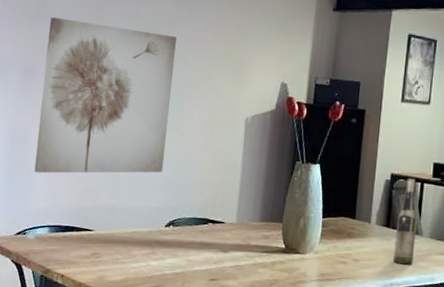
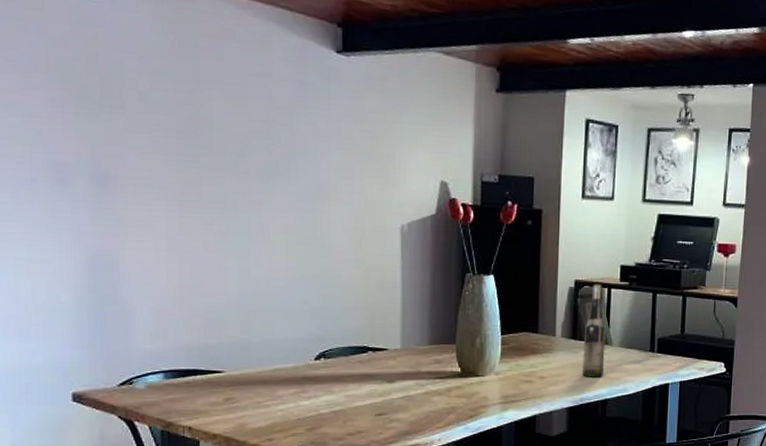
wall art: present [34,17,177,174] -> none [122,105,304,308]

